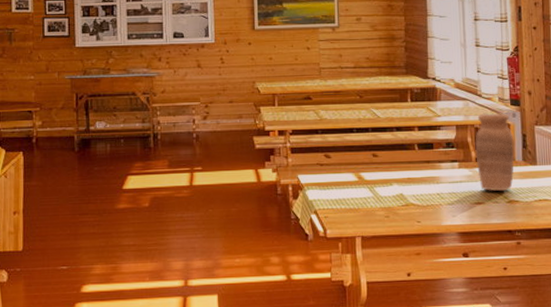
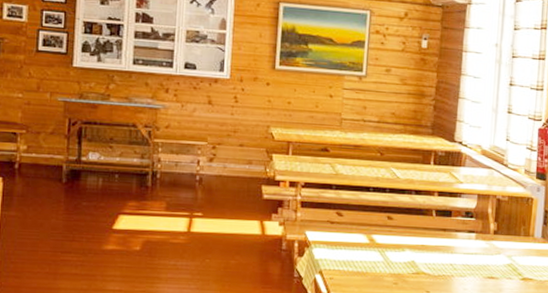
vase: present [475,113,515,192] -> none [494,184,536,268]

